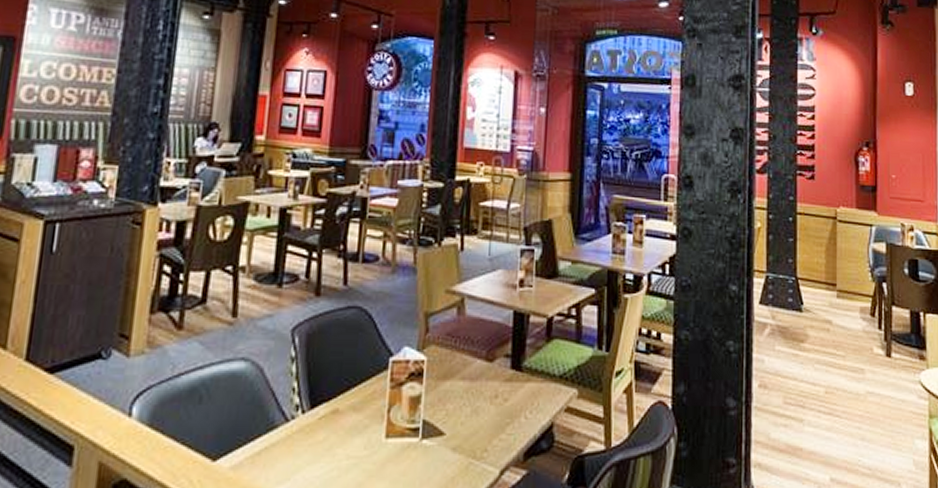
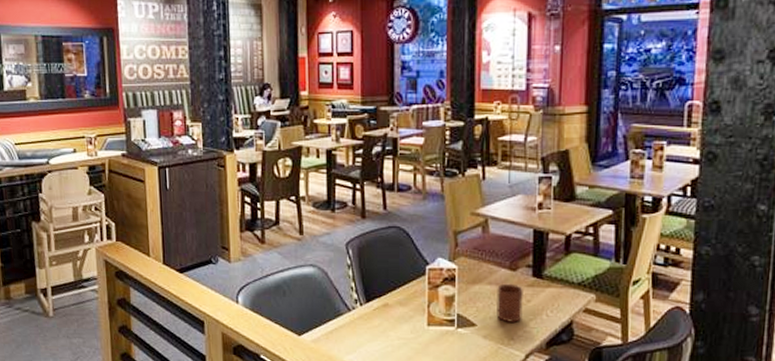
cup: none [469,378,500,428] -> present [496,283,523,322]

